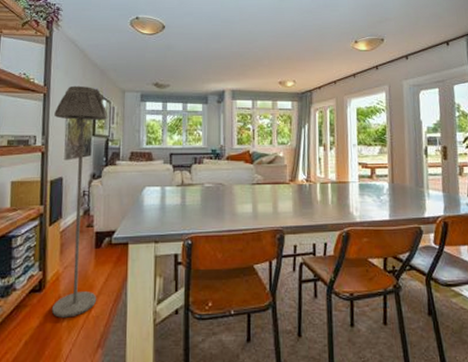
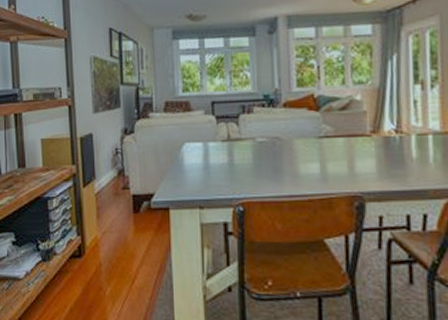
floor lamp: present [52,85,108,318] -> none [78,25,140,287]

